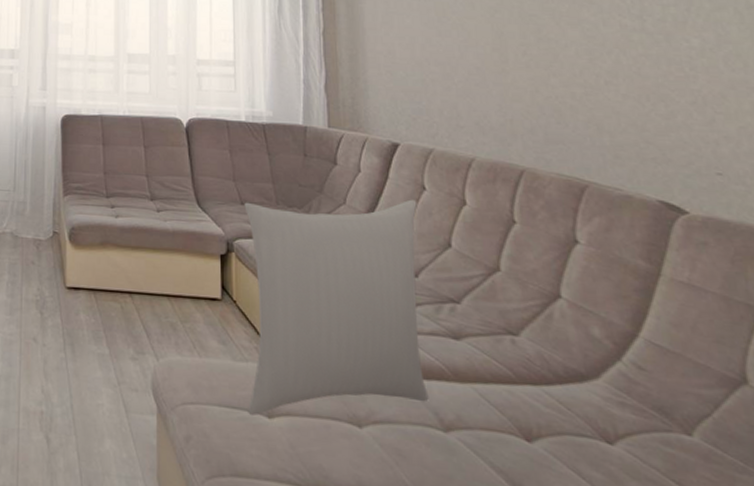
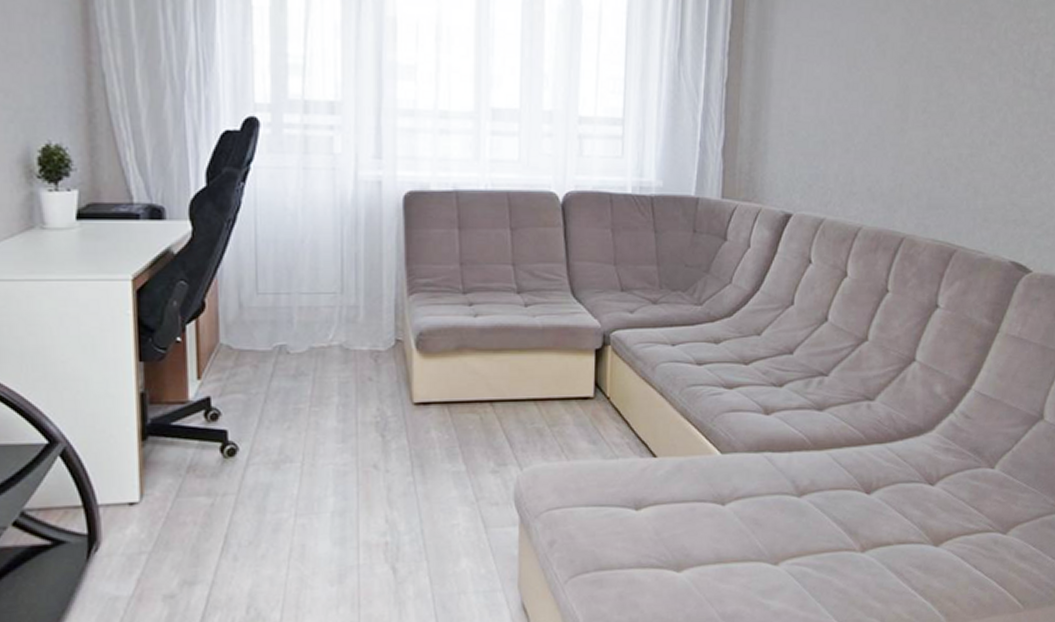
pillow: present [244,199,429,416] -> none [615,274,802,510]

